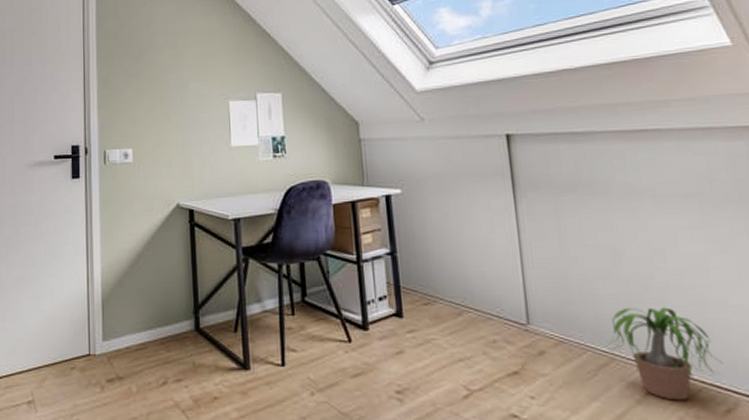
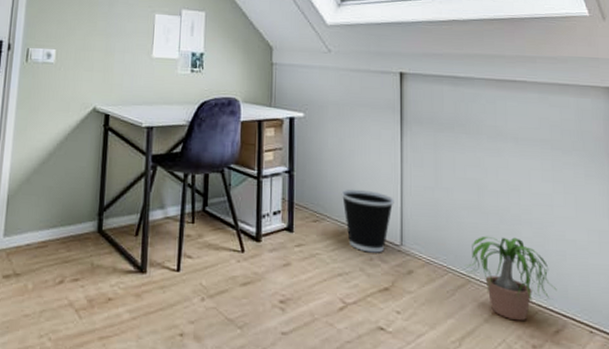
wastebasket: none [452,266,515,334] -> present [341,189,394,253]

